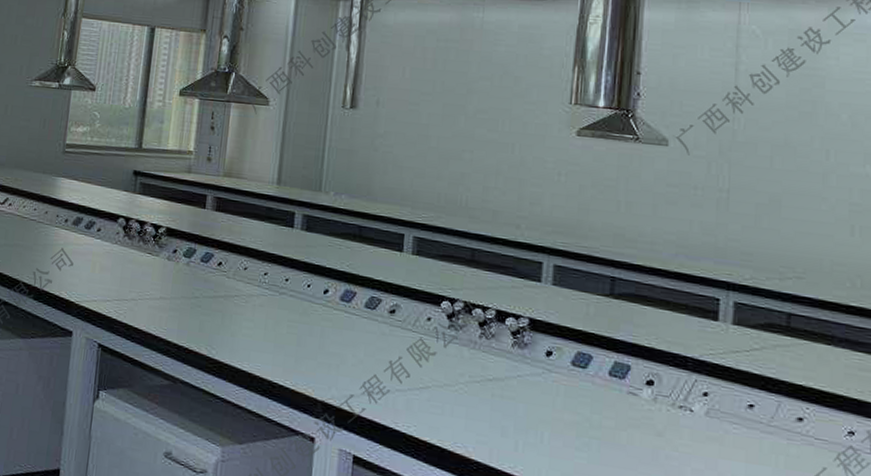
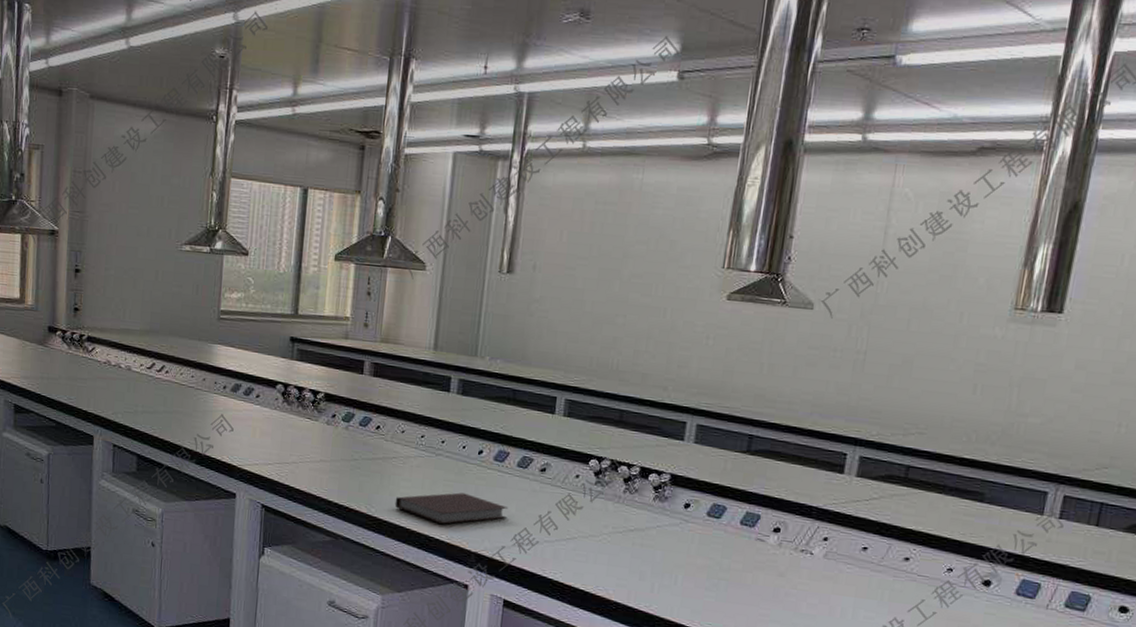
notebook: none [236,334,357,370] -> present [394,492,509,525]

